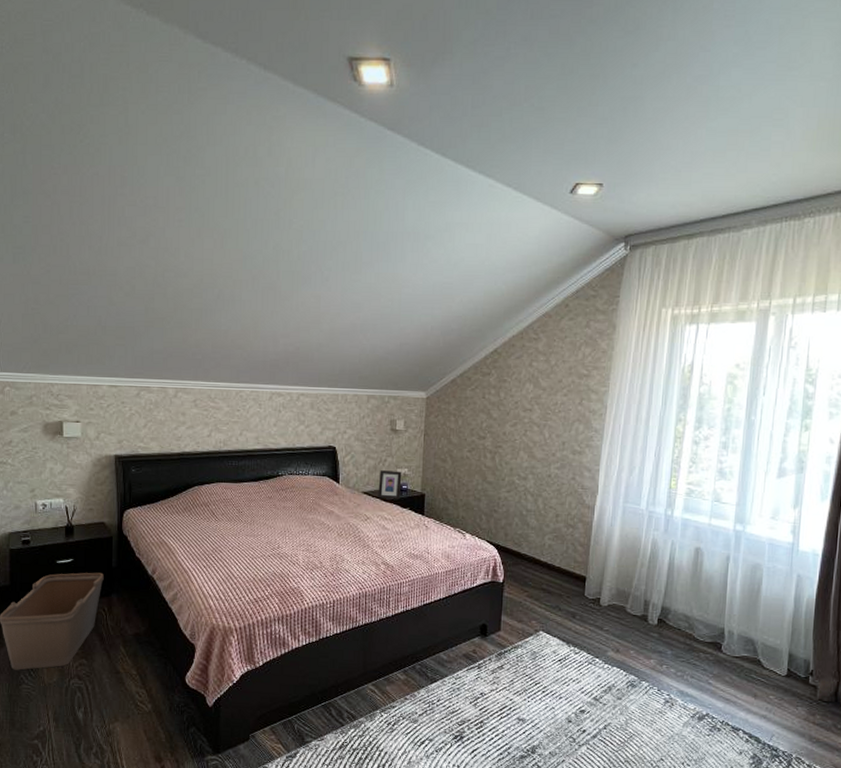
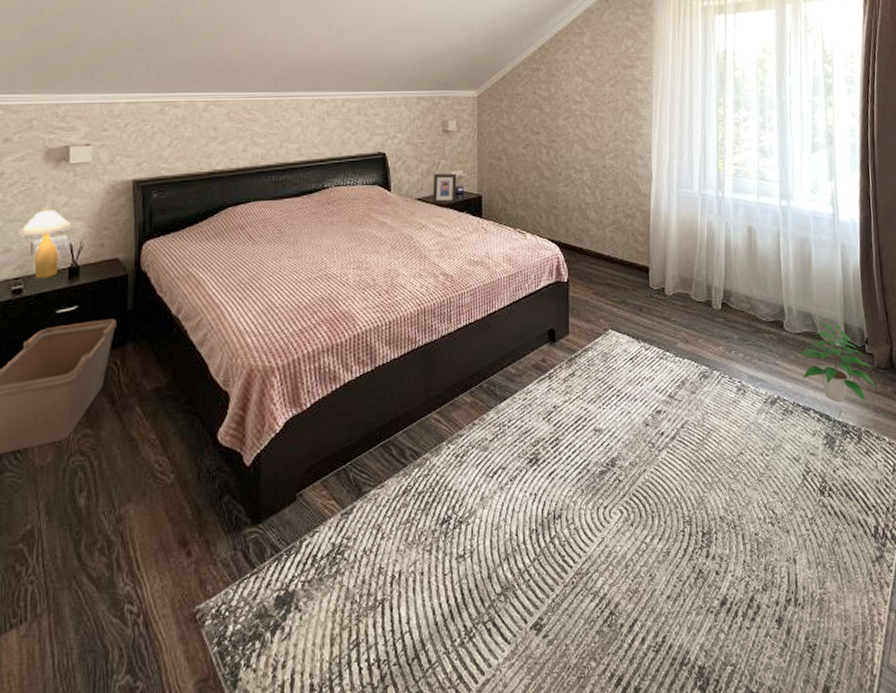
table lamp: none [25,473,67,534] -> present [18,207,72,279]
potted plant: none [735,650,816,731] -> present [799,323,877,402]

